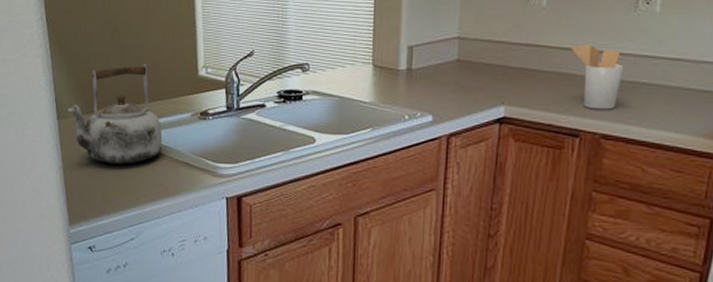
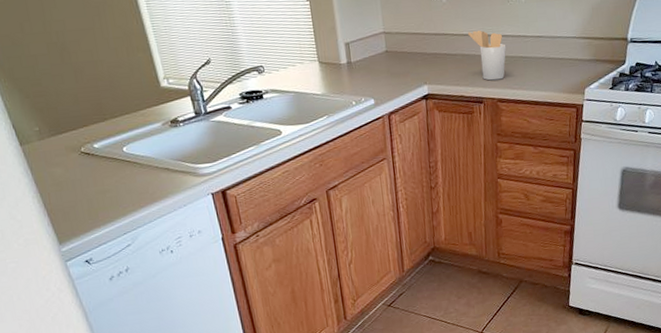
kettle: present [68,64,163,164] -> none [29,81,140,181]

